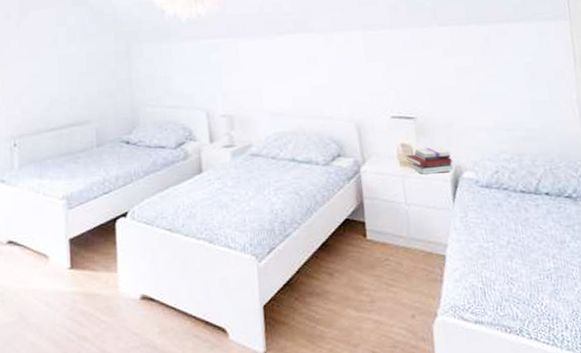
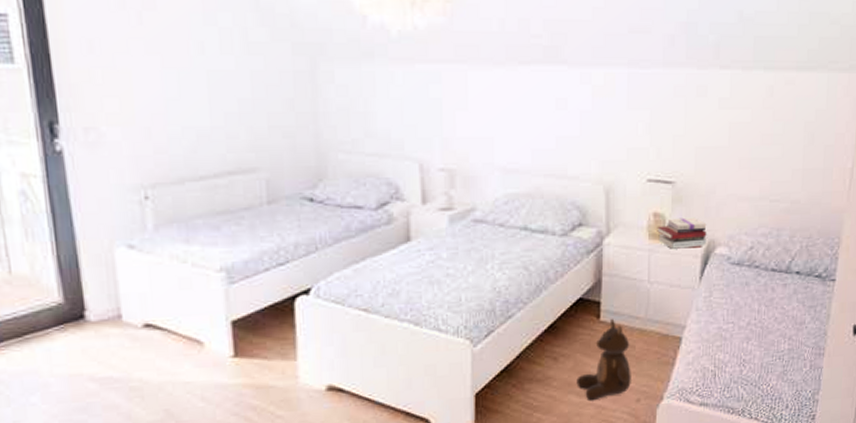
teddy bear: none [352,238,404,315] -> present [576,319,631,400]

